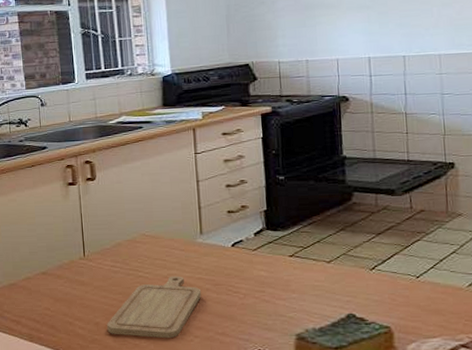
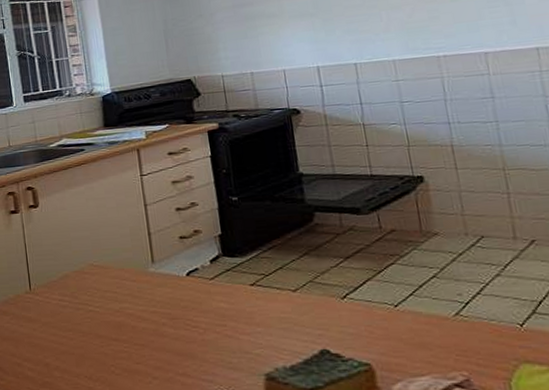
chopping board: present [107,276,202,339] -> none [57,309,158,381]

